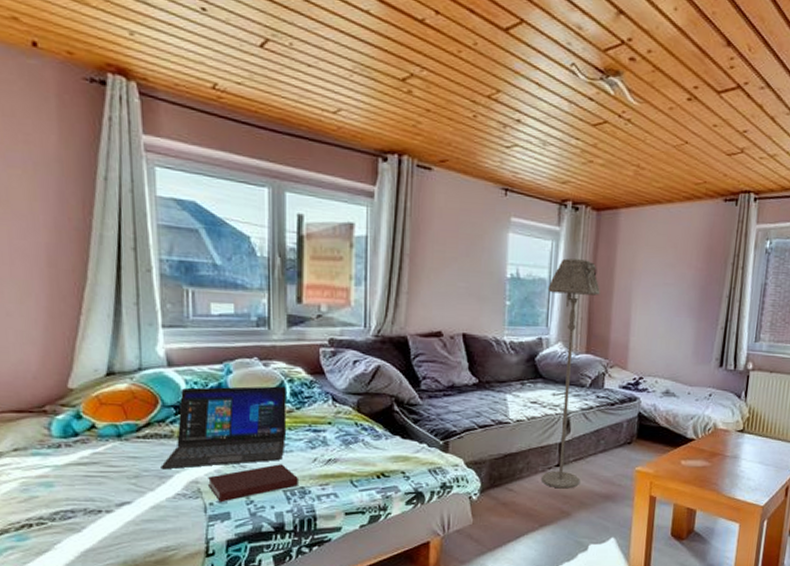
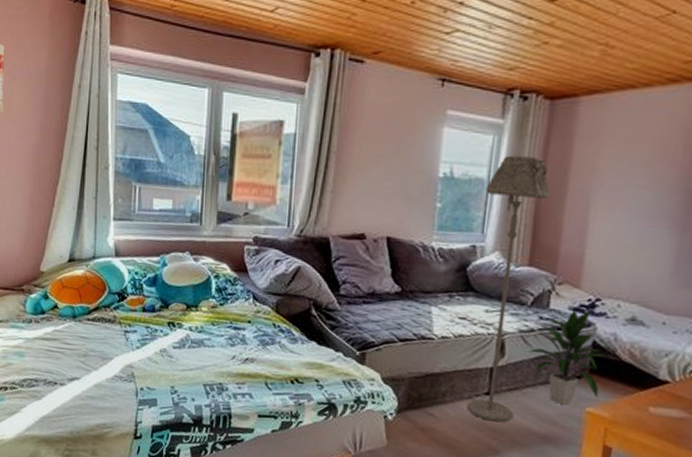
laptop: present [161,386,287,470] -> none [104,277,212,355]
notebook: present [208,464,298,503] -> none [141,357,217,389]
indoor plant: none [588,387,646,467] -> present [527,310,603,405]

